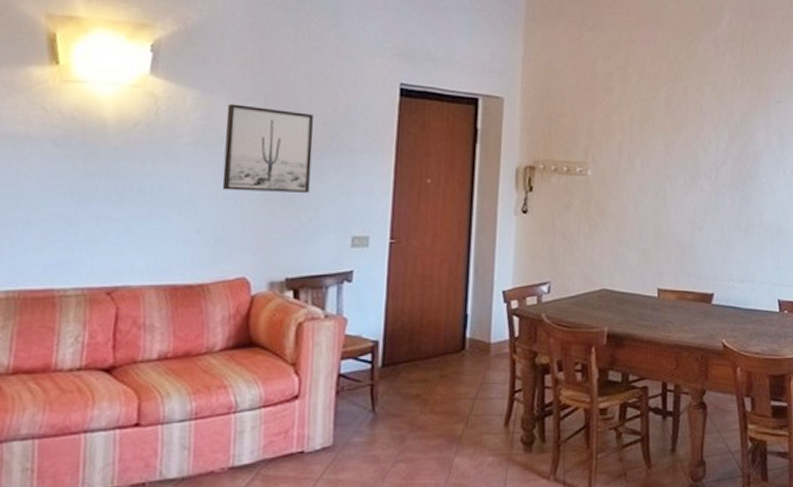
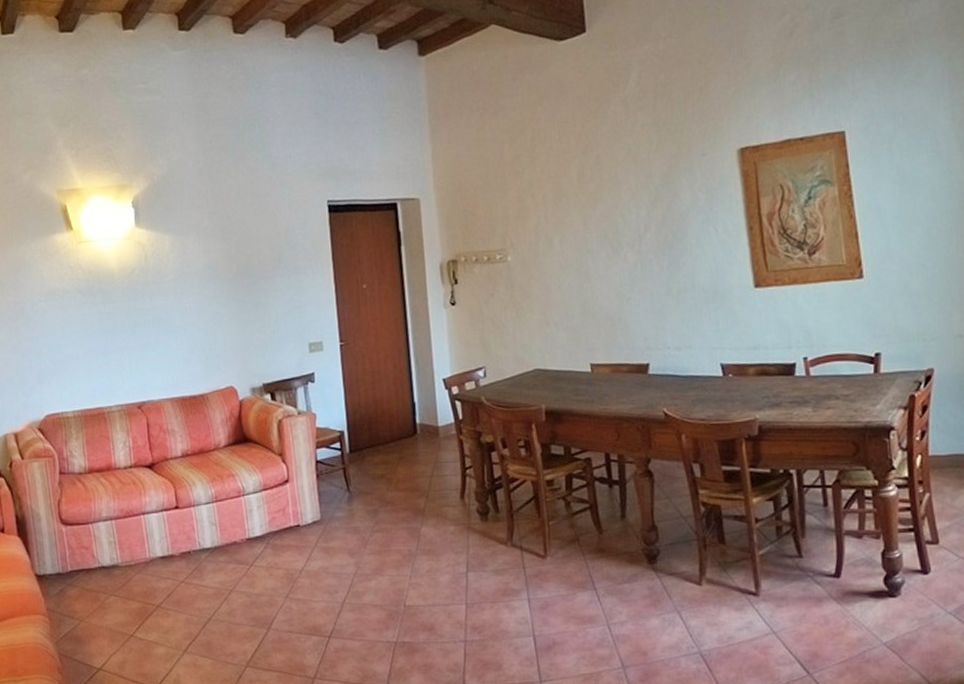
wall art: present [222,104,314,193] -> none [195,240,269,315]

